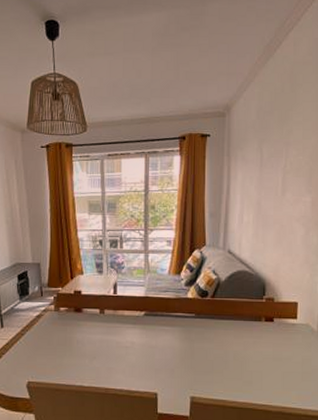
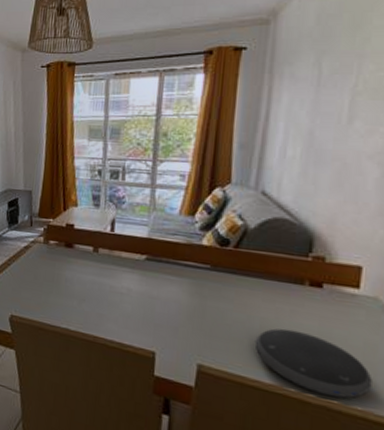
speaker: none [231,357,309,404] -> present [254,328,373,399]

